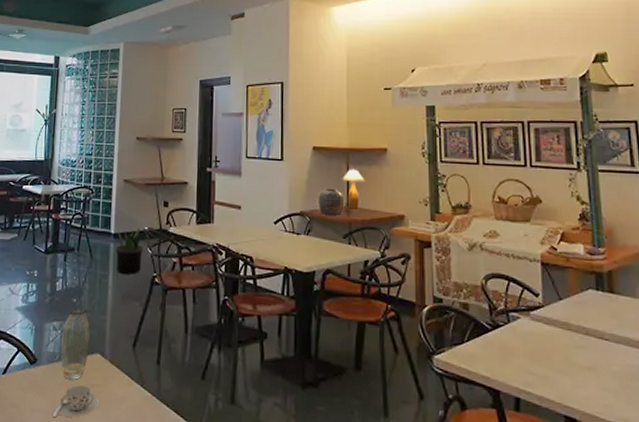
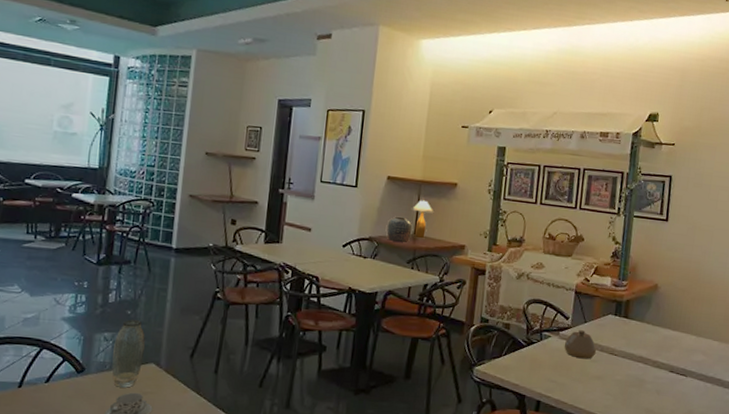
planter: present [115,227,144,274] -> none [176,243,207,289]
sugar bowl: none [538,309,581,345] -> present [563,330,597,359]

